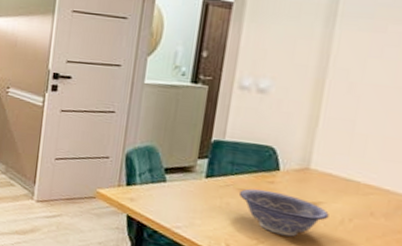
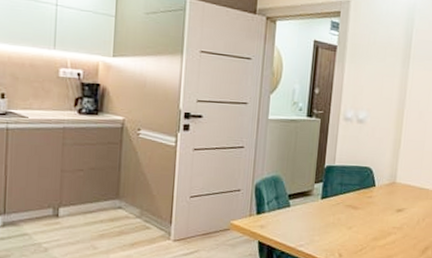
decorative bowl: present [238,188,329,237] -> none [346,203,410,240]

